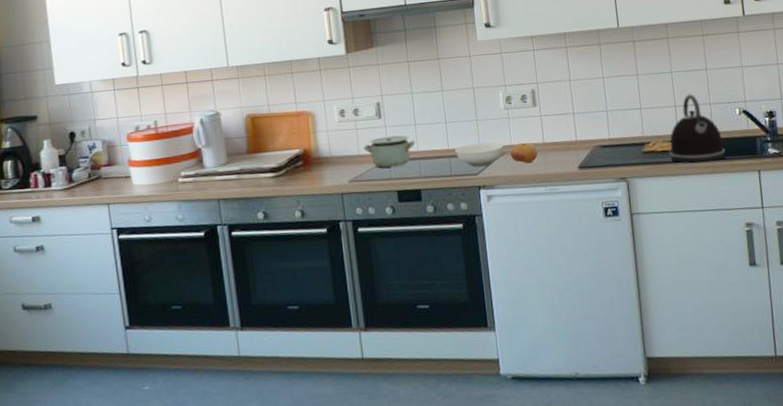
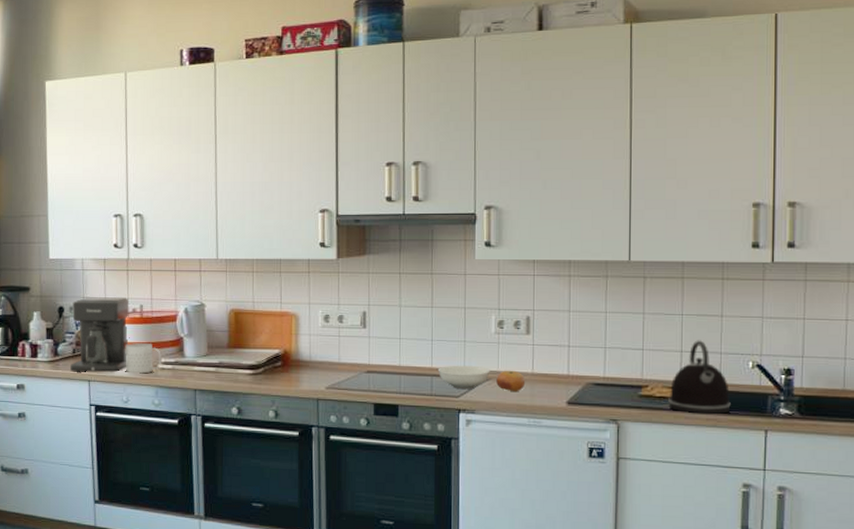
coffee maker: none [84,115,147,197] -> present [70,297,130,373]
mug: none [143,158,182,192] -> present [125,343,162,374]
saucepan: present [363,135,415,168] -> none [344,347,398,379]

